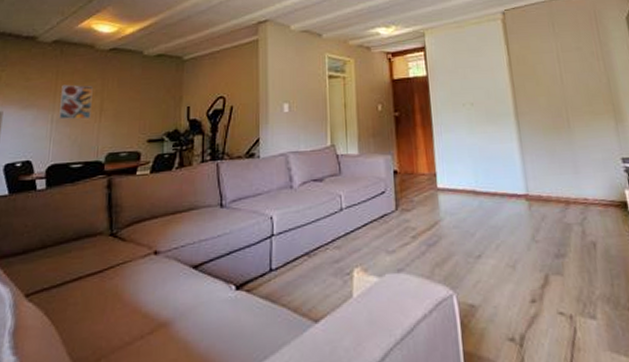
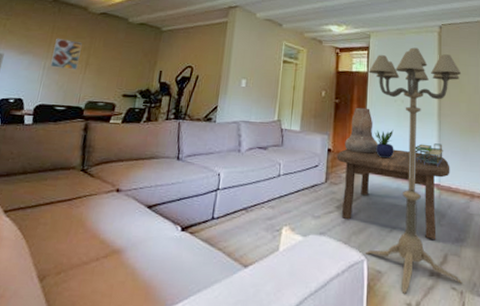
coffee table: none [405,160,538,260] -> present [337,148,450,239]
vessel: none [412,117,451,171] -> present [345,107,378,154]
floor lamp: none [428,40,571,327] -> present [366,47,463,294]
potted plant: none [445,138,471,173] -> present [374,129,394,159]
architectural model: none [493,147,528,175] -> present [414,143,443,167]

